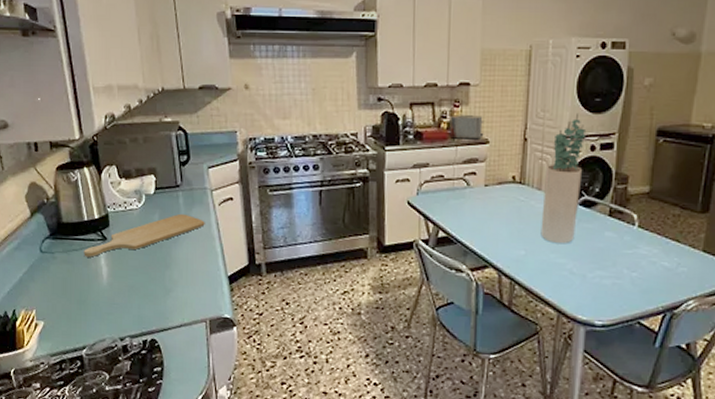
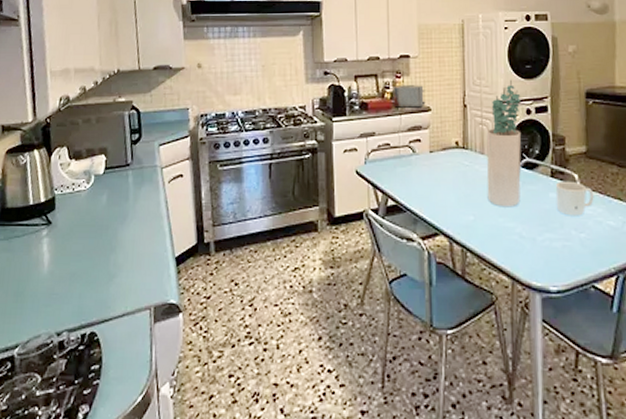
chopping board: present [84,213,205,257] -> none [25,193,154,244]
mug: none [610,220,652,256] -> present [555,181,594,216]

